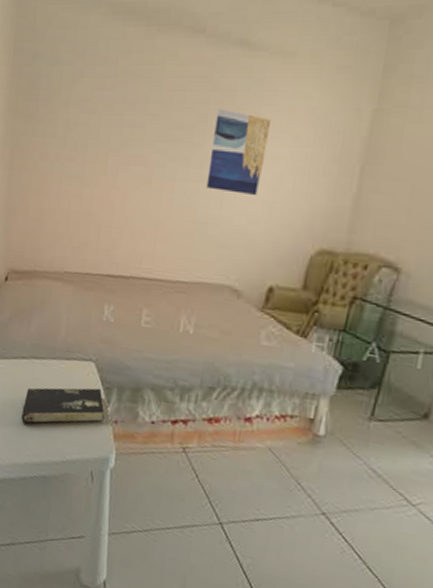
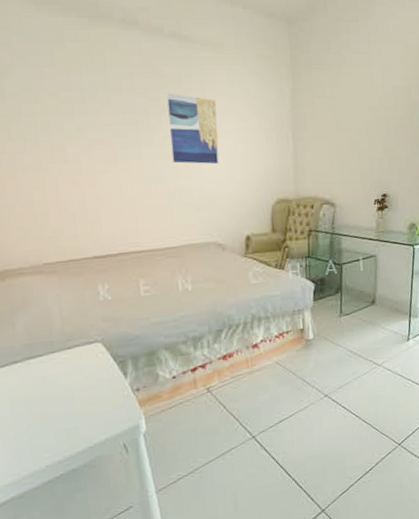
book: present [21,387,105,423] -> none [28,364,125,428]

